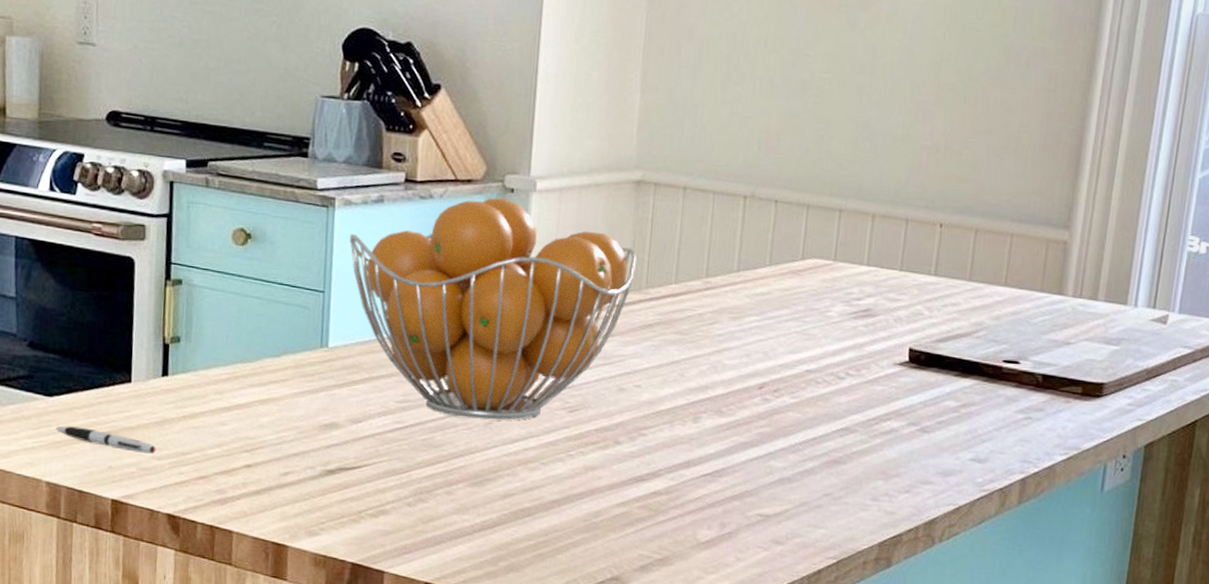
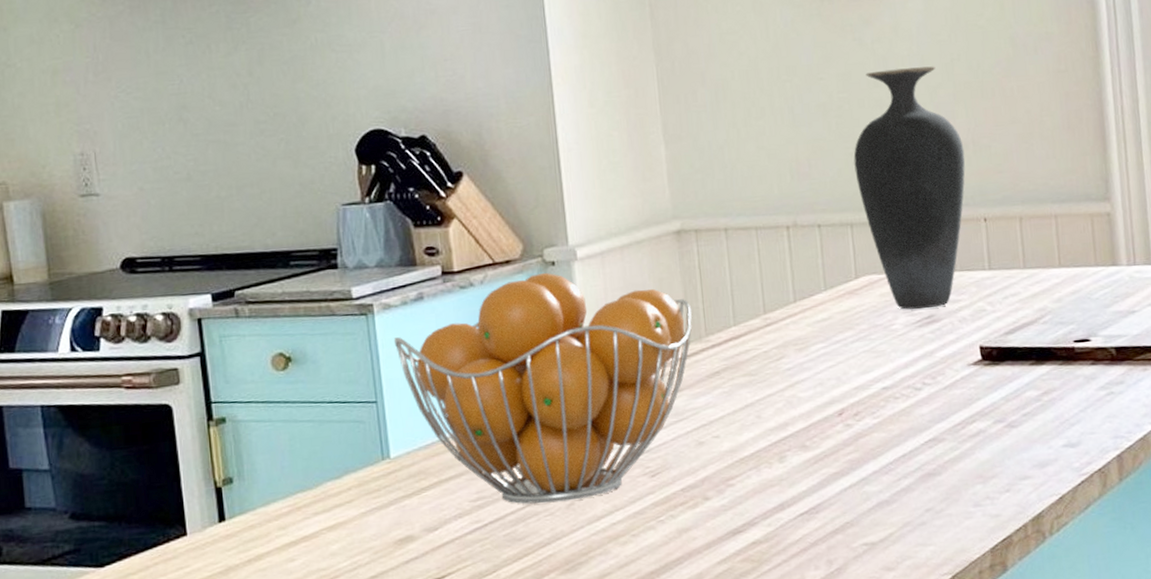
vase: none [822,57,935,302] -> present [853,66,966,310]

